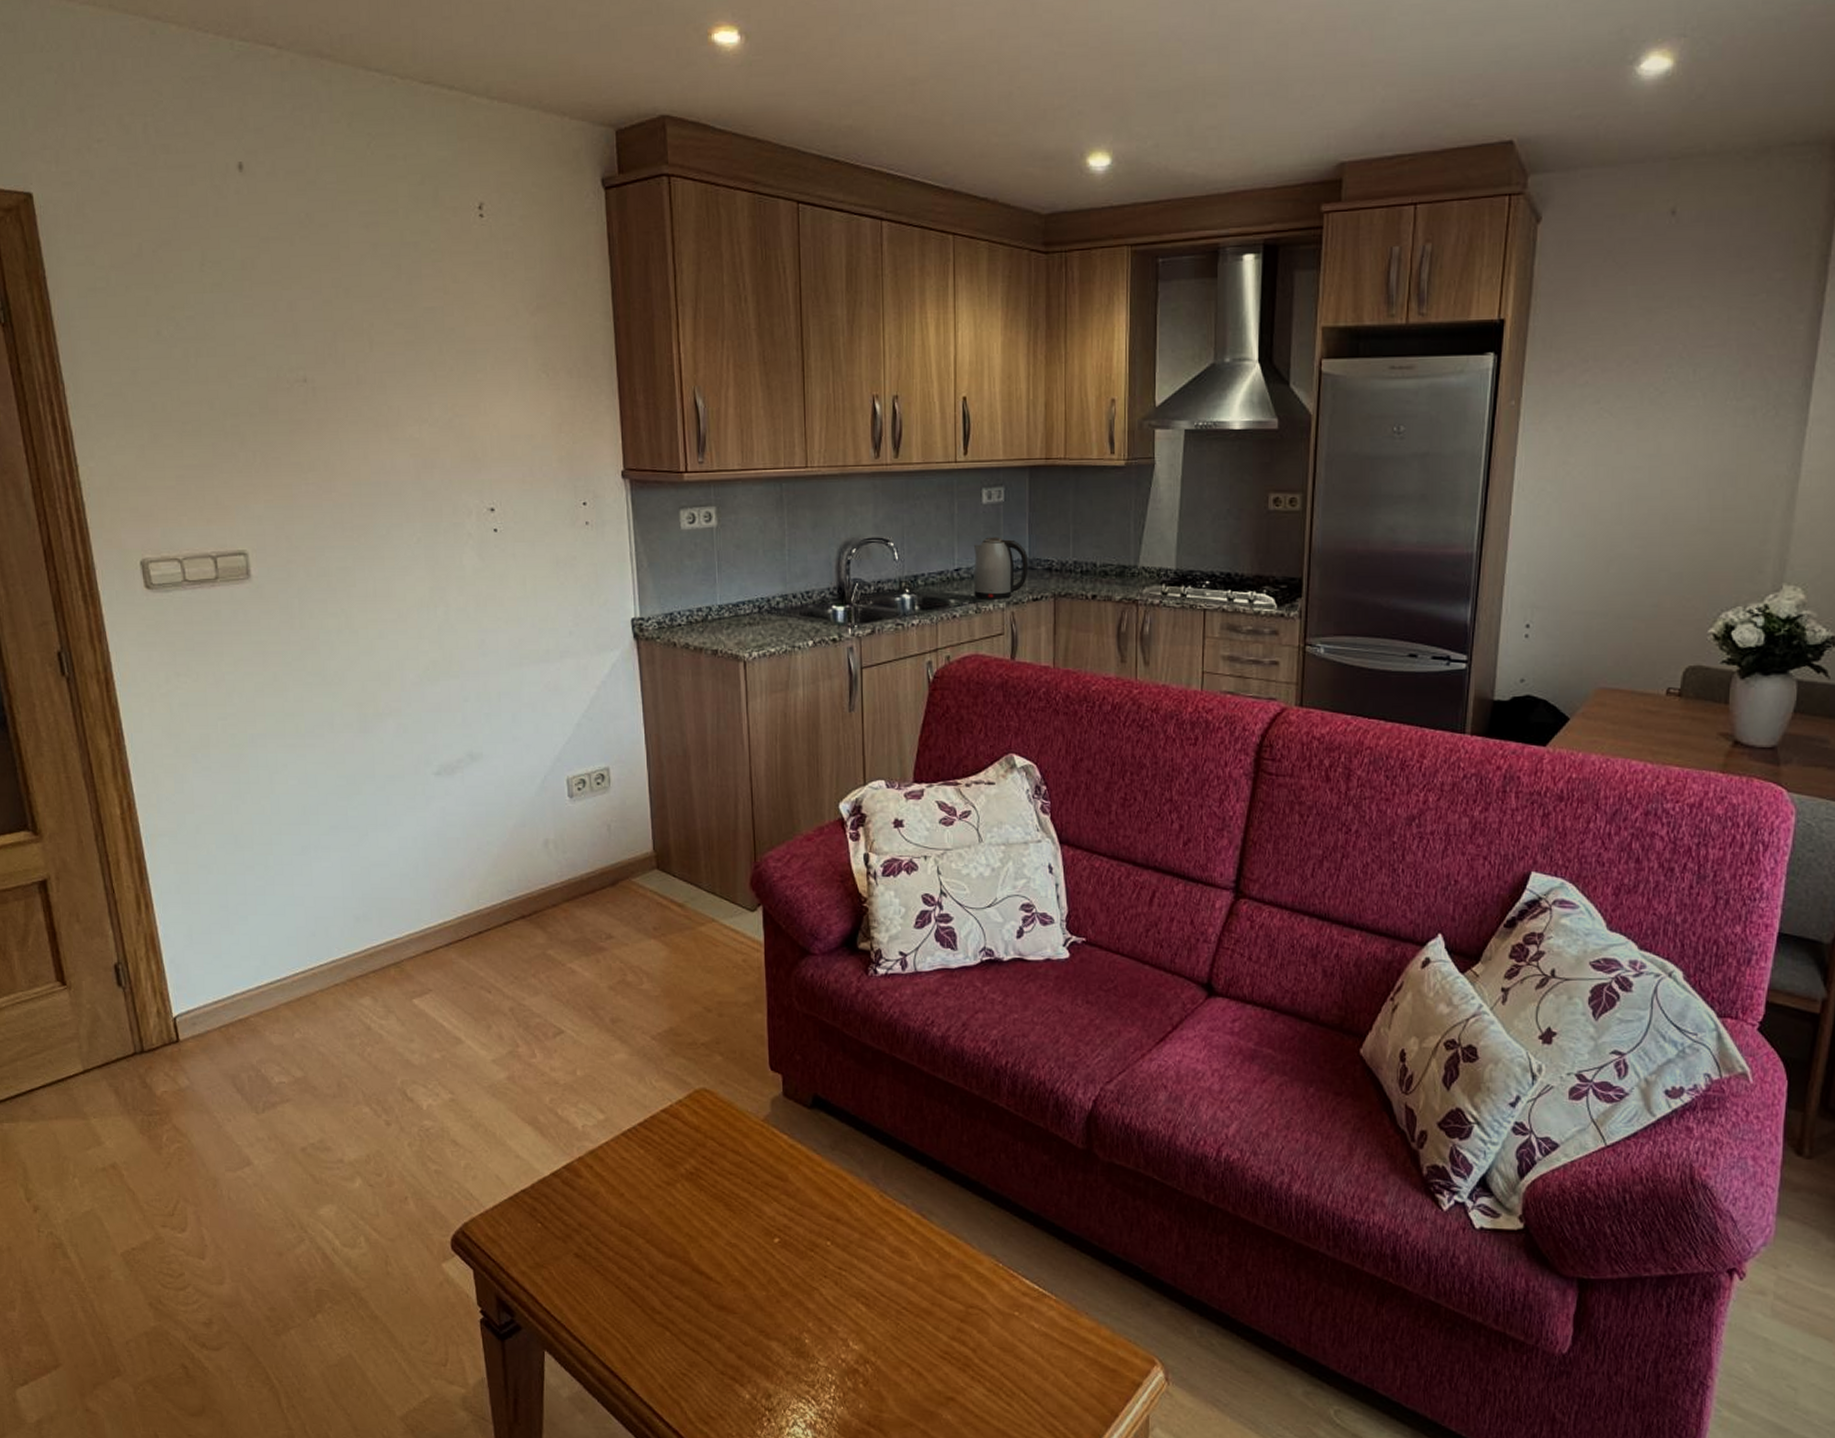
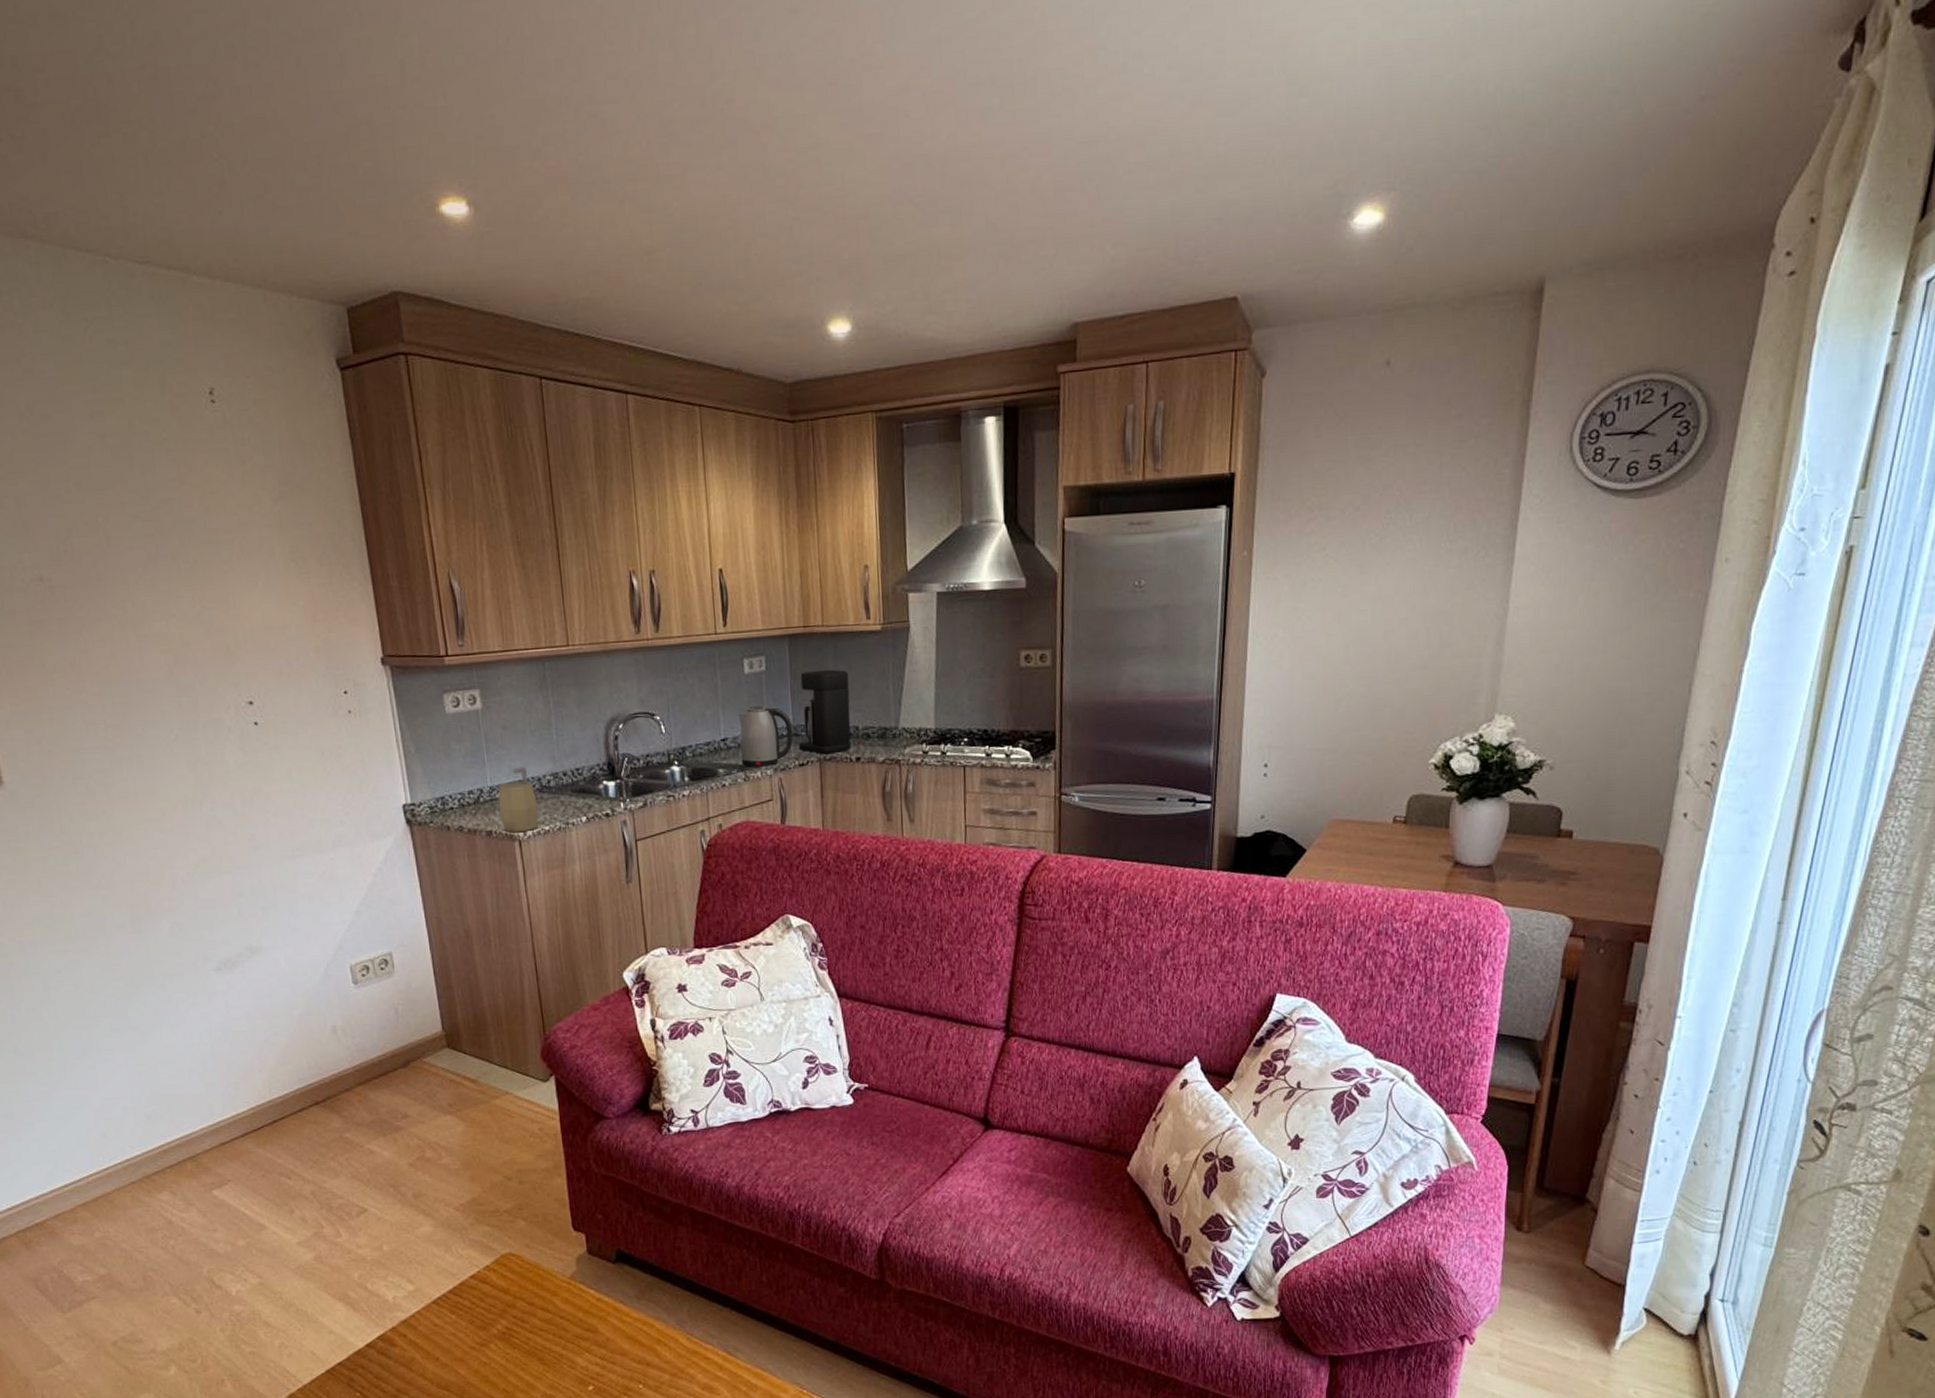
soap dispenser: none [726,587,765,653] -> present [498,767,539,833]
coffee maker: none [1033,503,1090,590] -> present [798,669,851,755]

